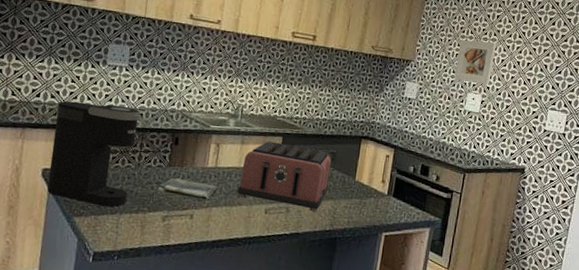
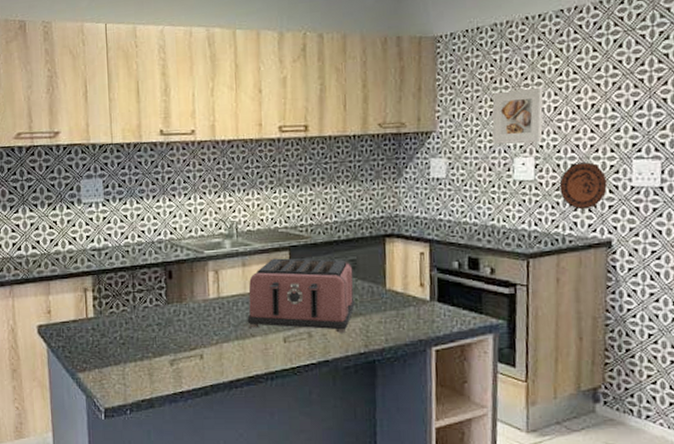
coffee maker: present [47,101,141,207] -> none [40,245,129,358]
dish towel: present [157,178,218,201] -> none [158,316,225,338]
decorative plate: none [495,105,529,142] -> present [559,162,607,210]

